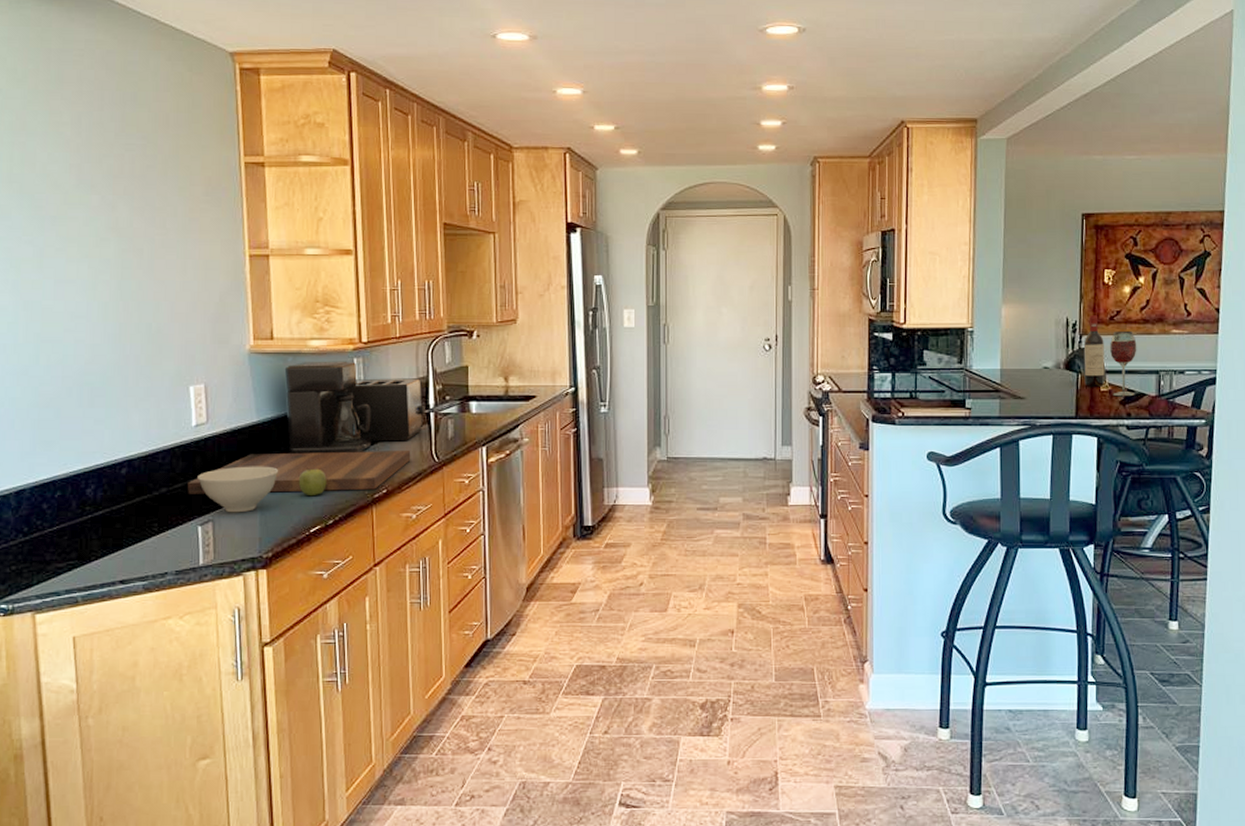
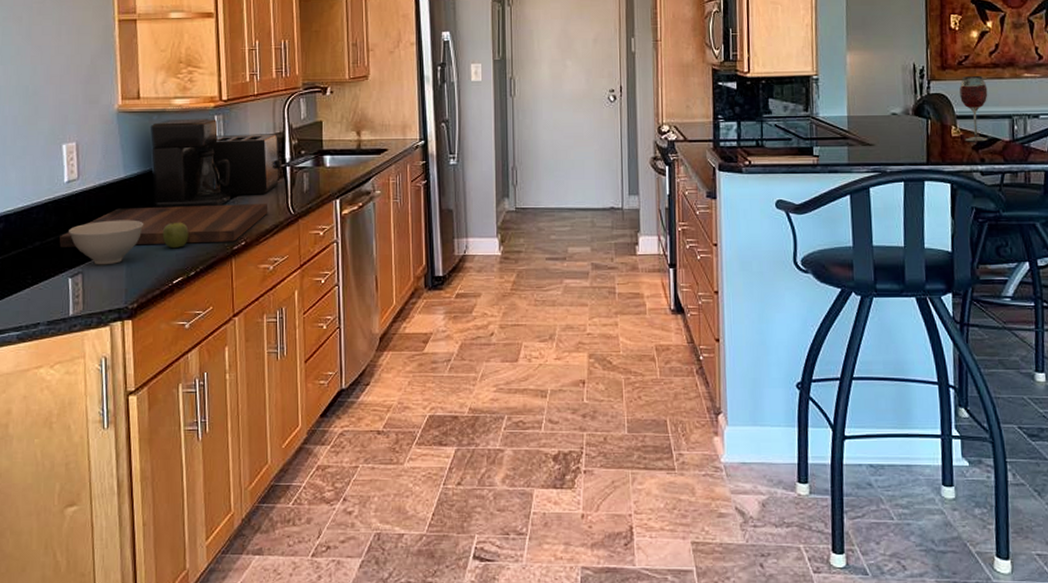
wine bottle: present [1083,315,1105,387] -> none [932,60,956,132]

